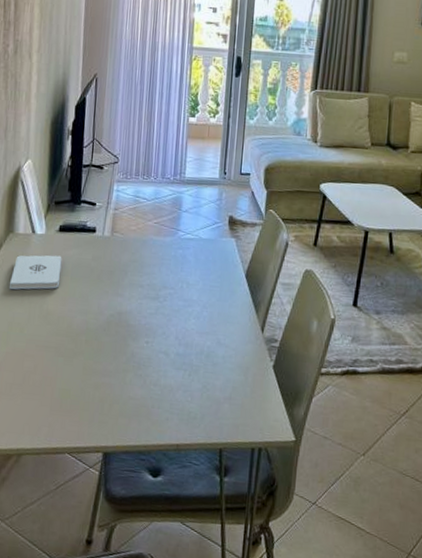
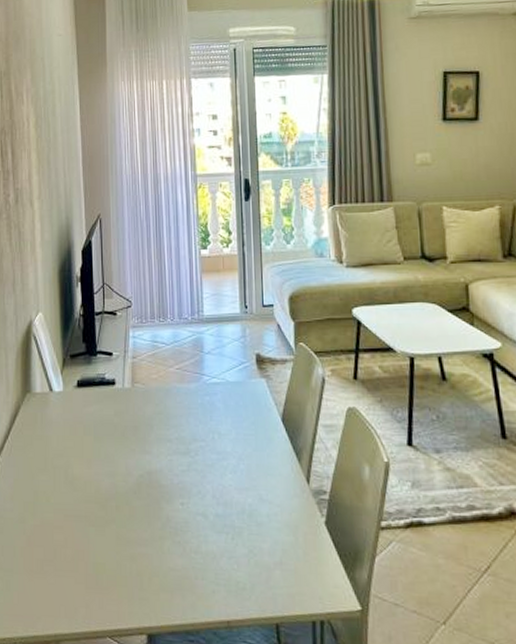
notepad: present [10,255,62,290] -> none [32,413,83,455]

